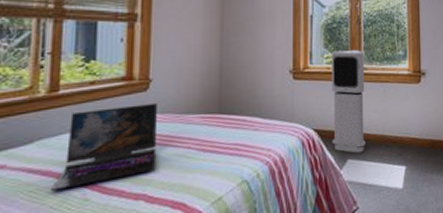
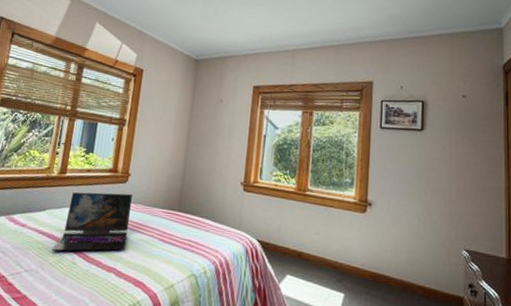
air purifier: present [331,49,365,153] -> none [273,170,311,271]

